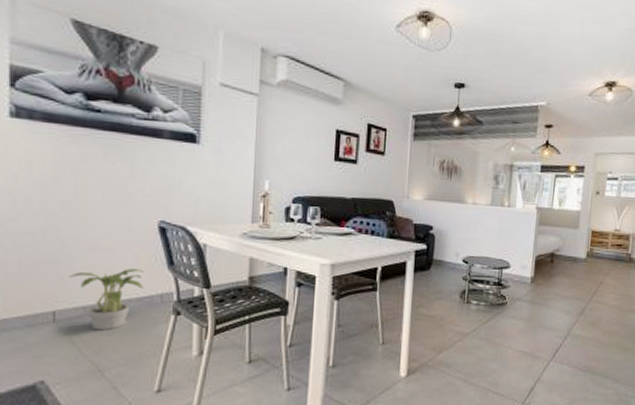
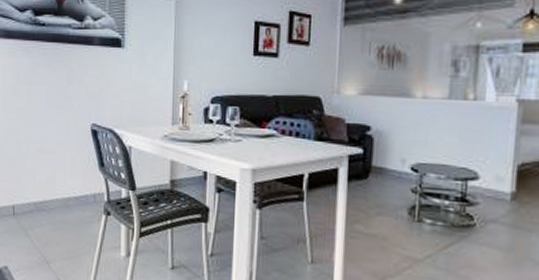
potted plant: present [69,269,145,331] -> none [24,169,81,226]

